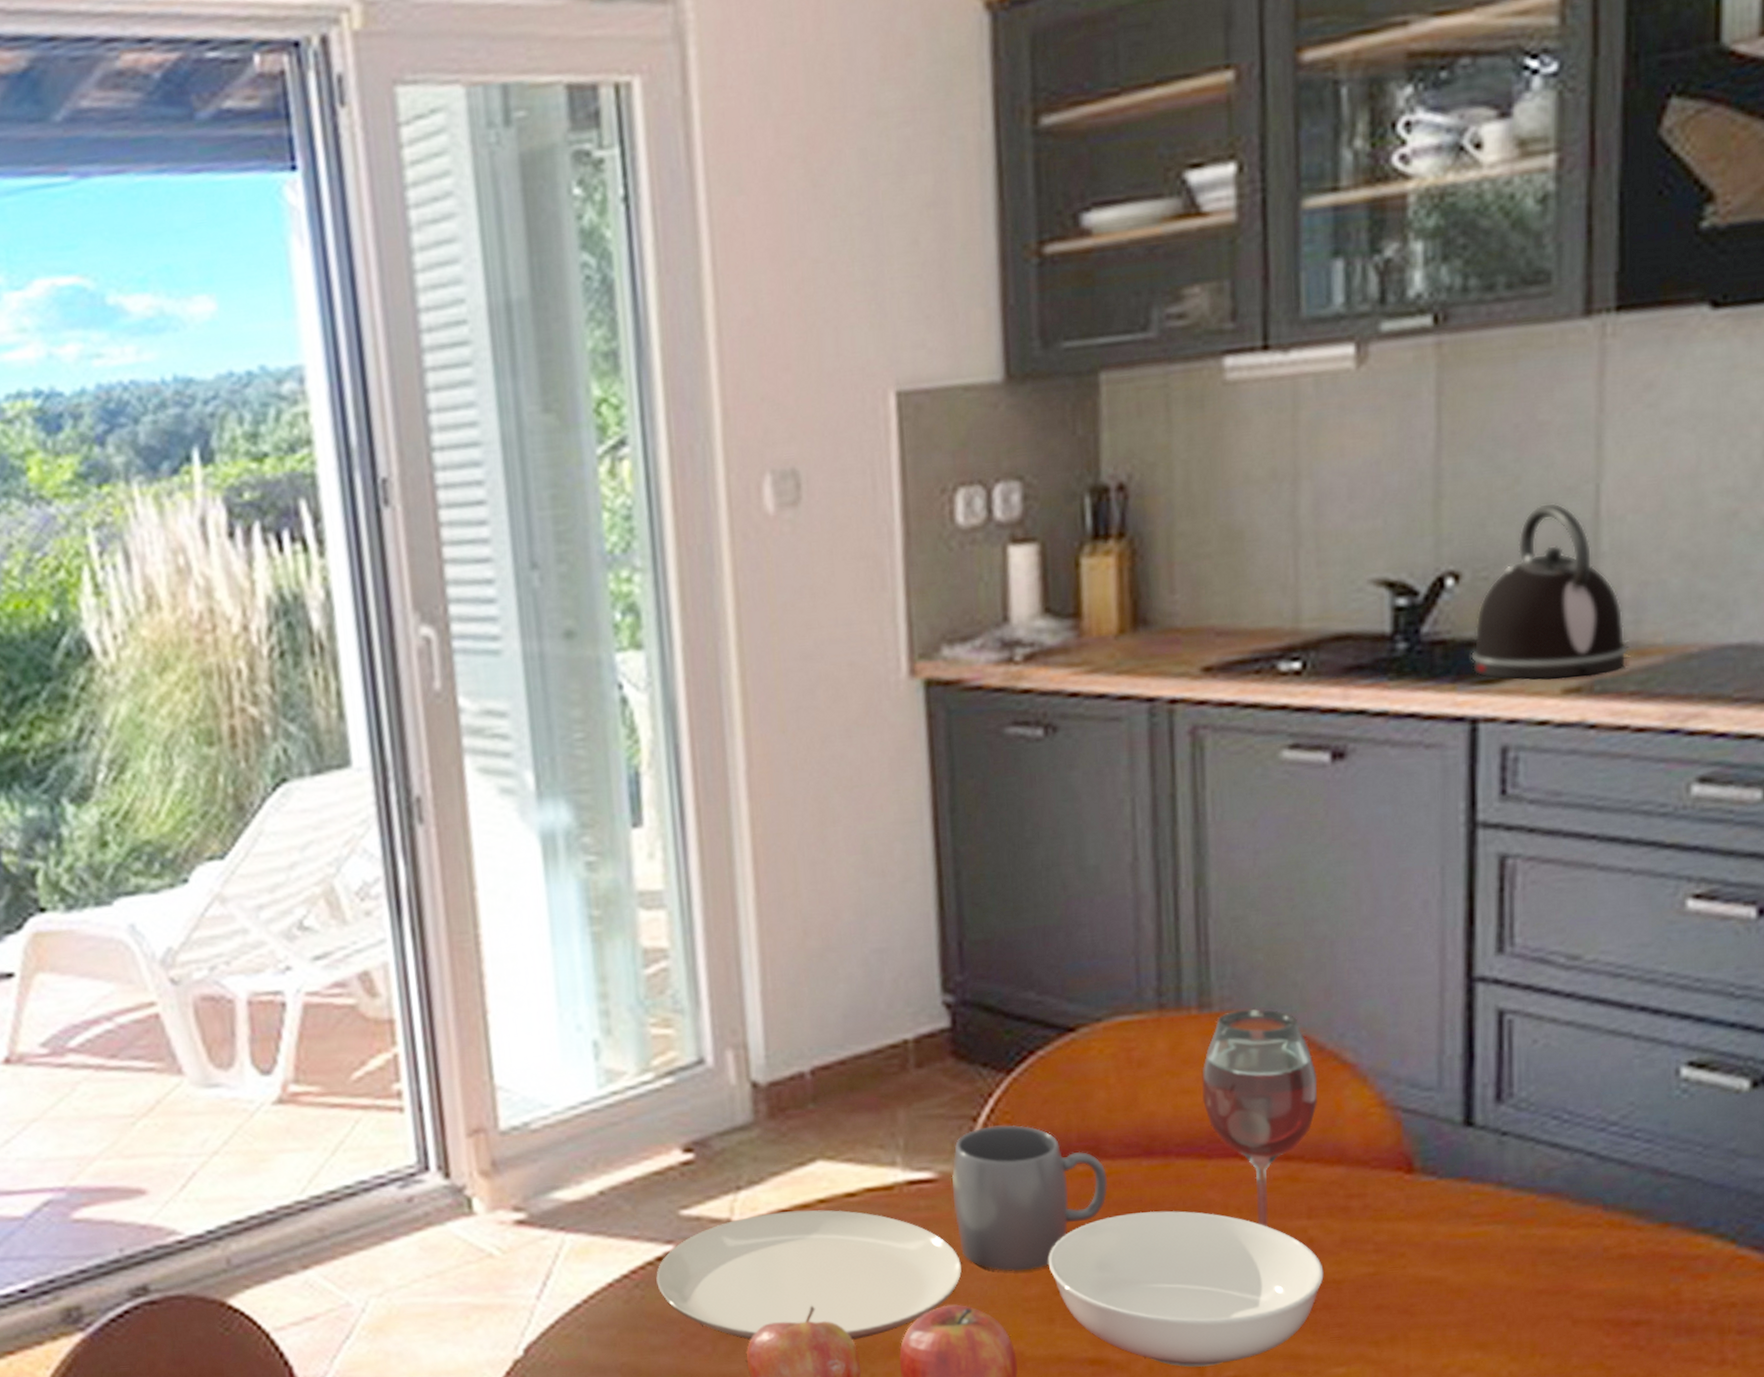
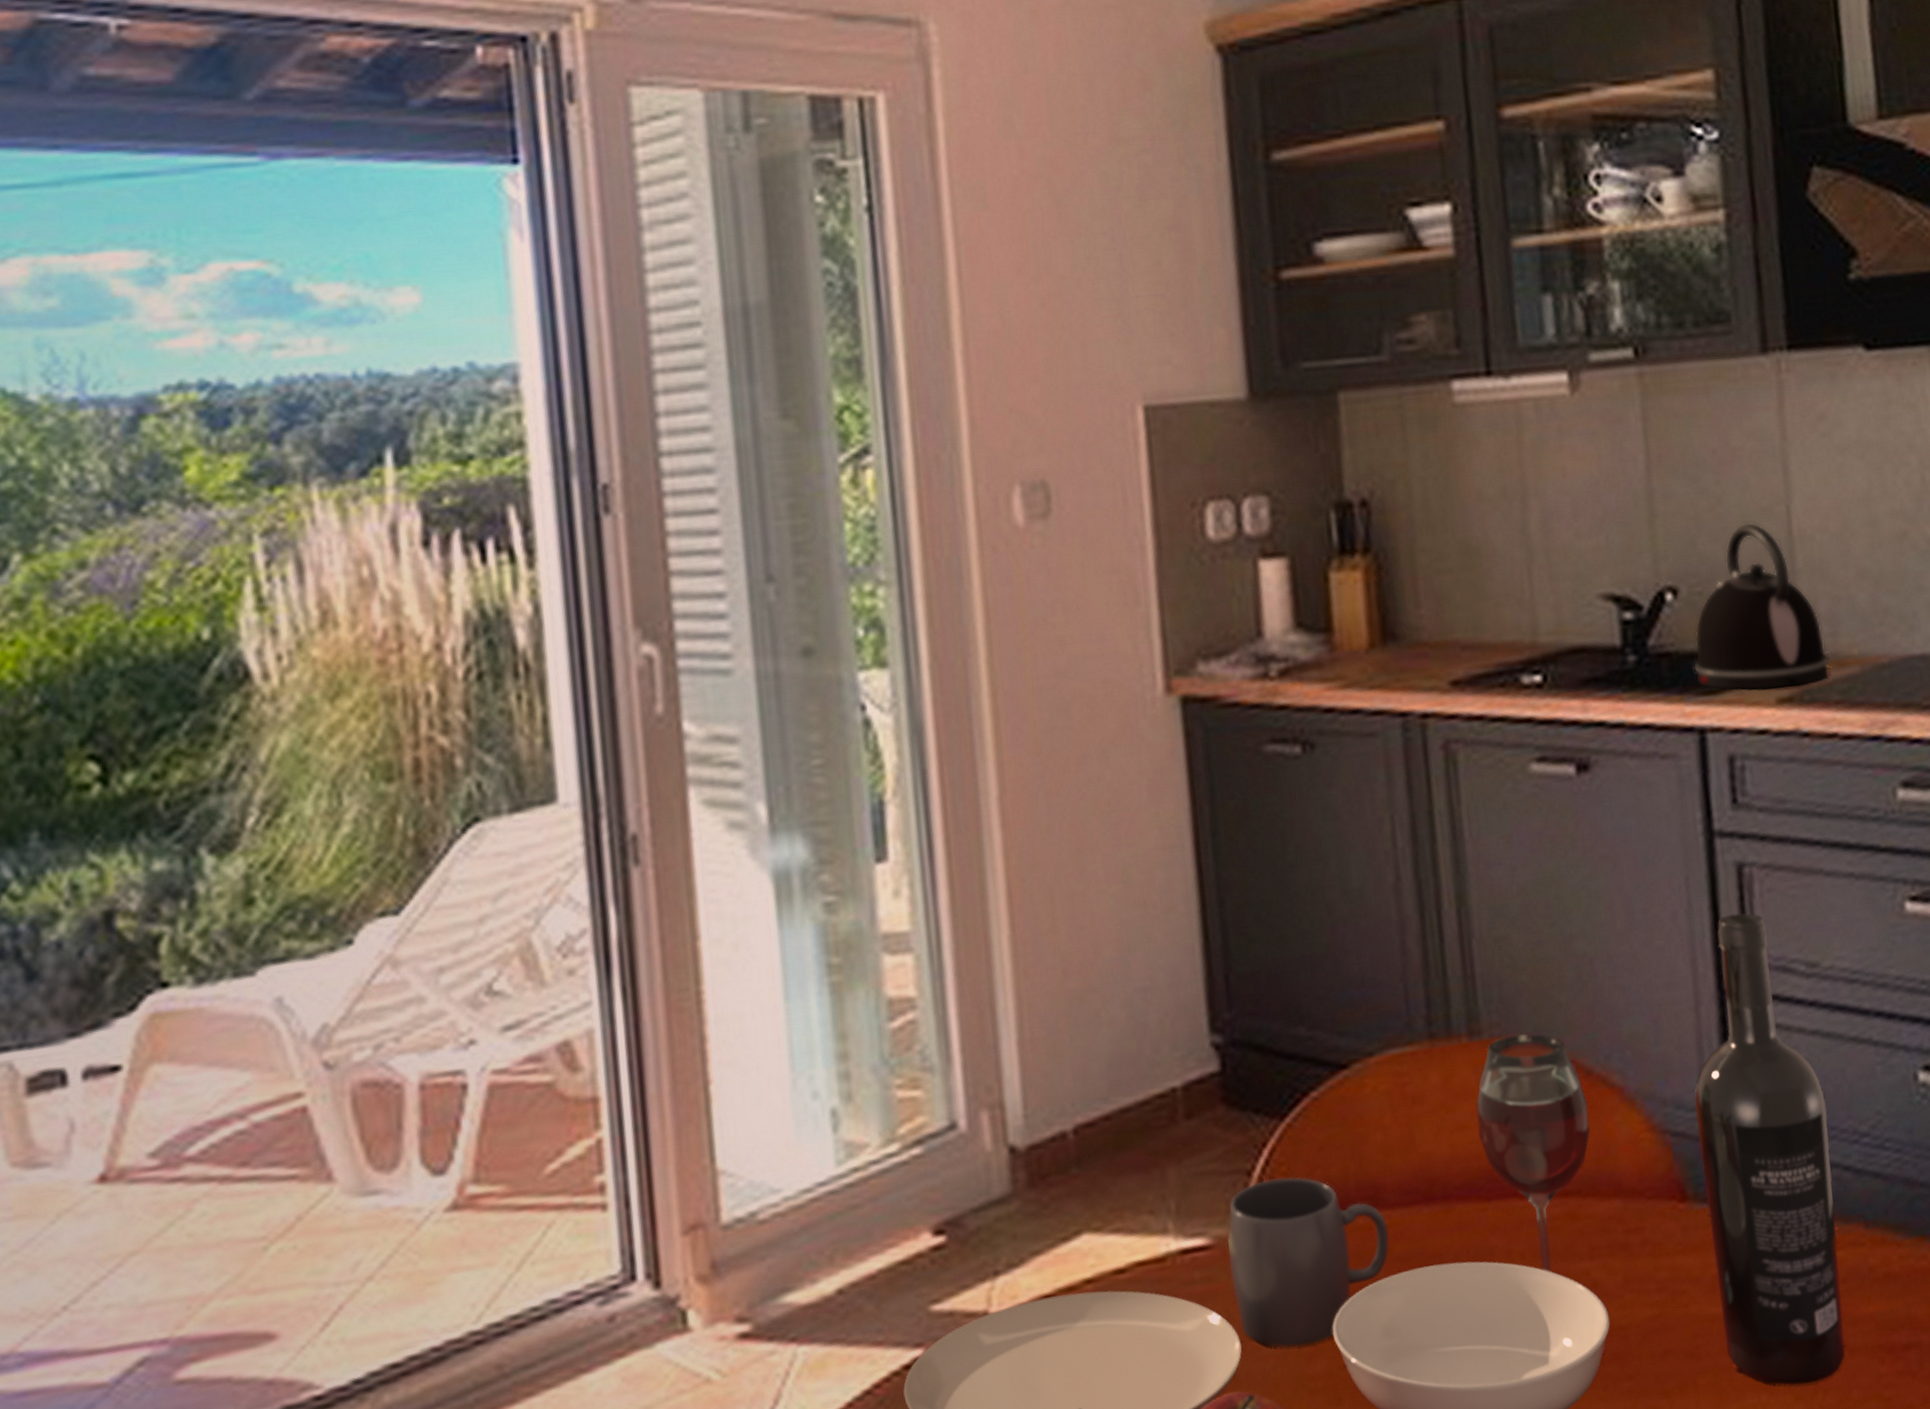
wine bottle: none [1430,904,1575,1348] -> present [1694,913,1846,1385]

